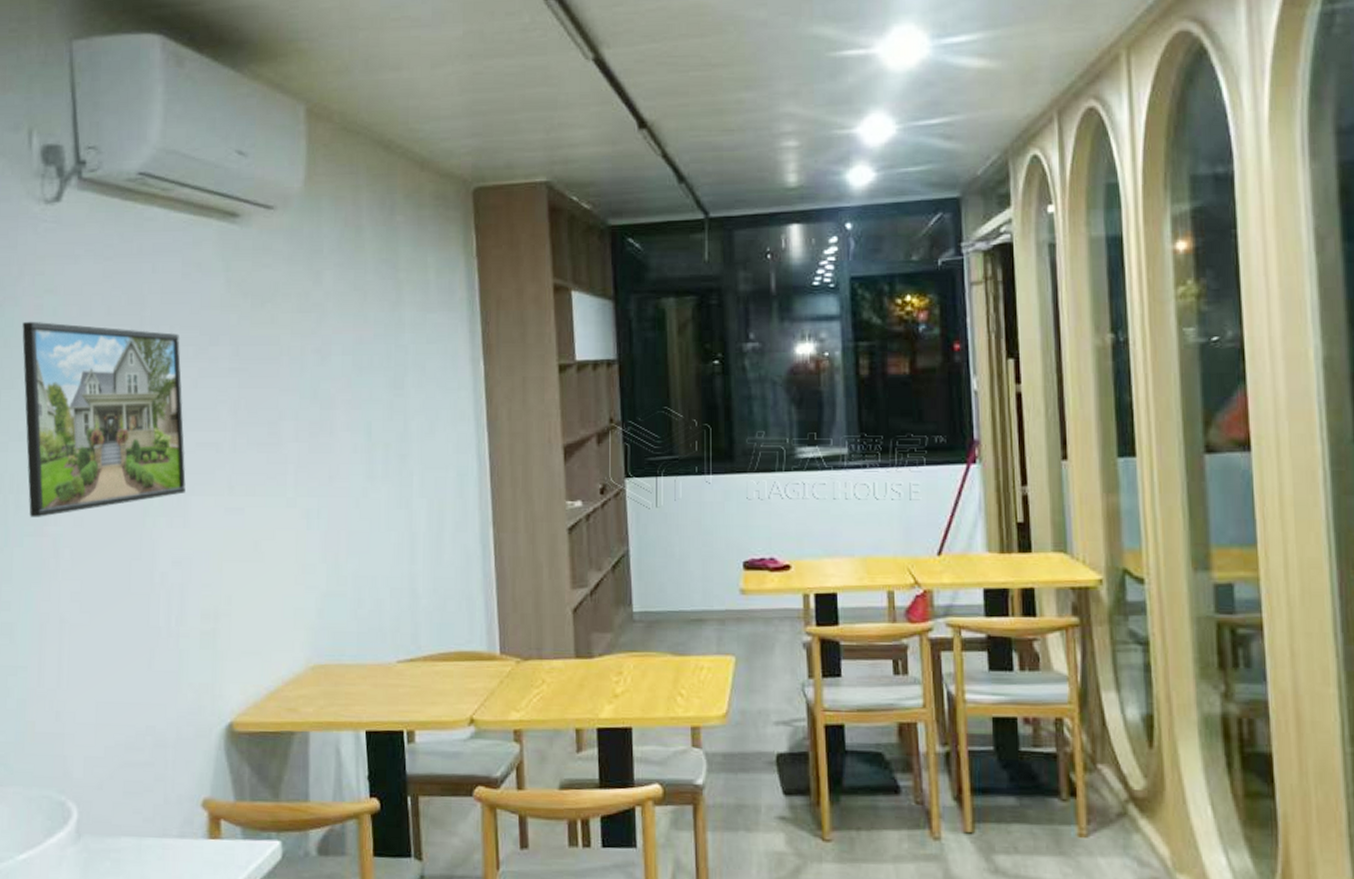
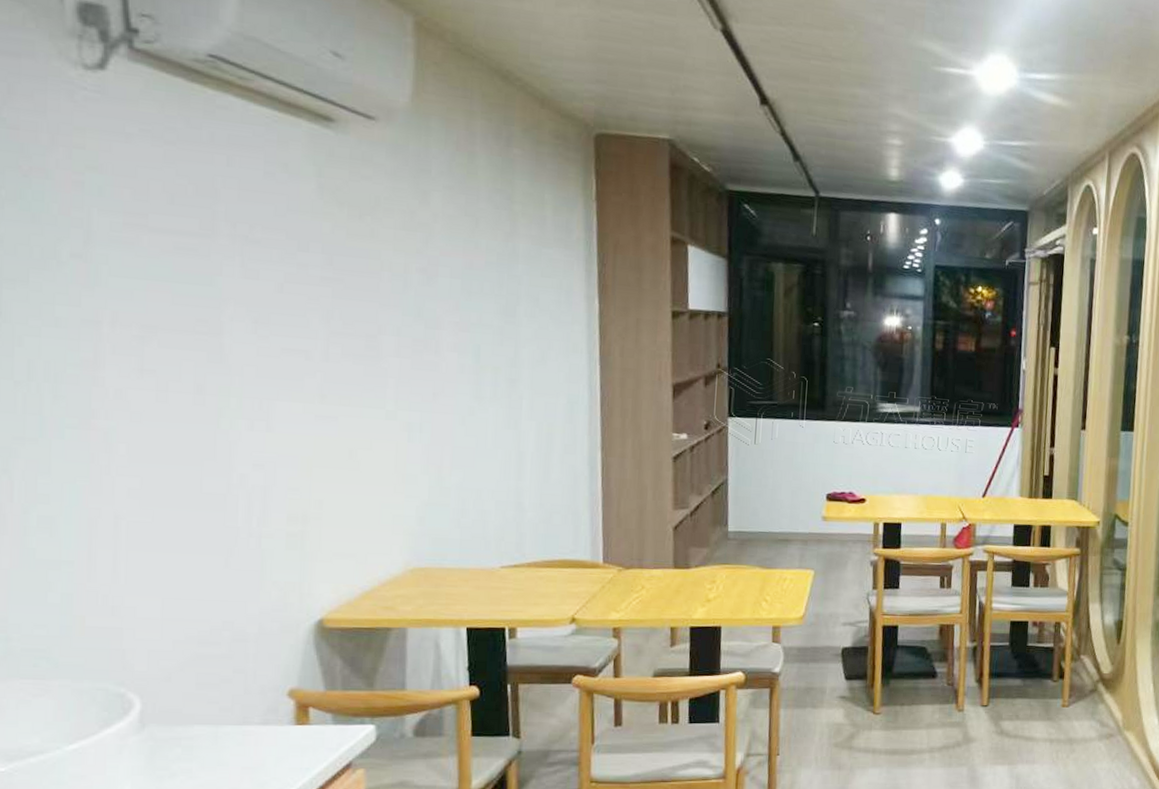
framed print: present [22,321,186,517] -> none [56,197,269,410]

